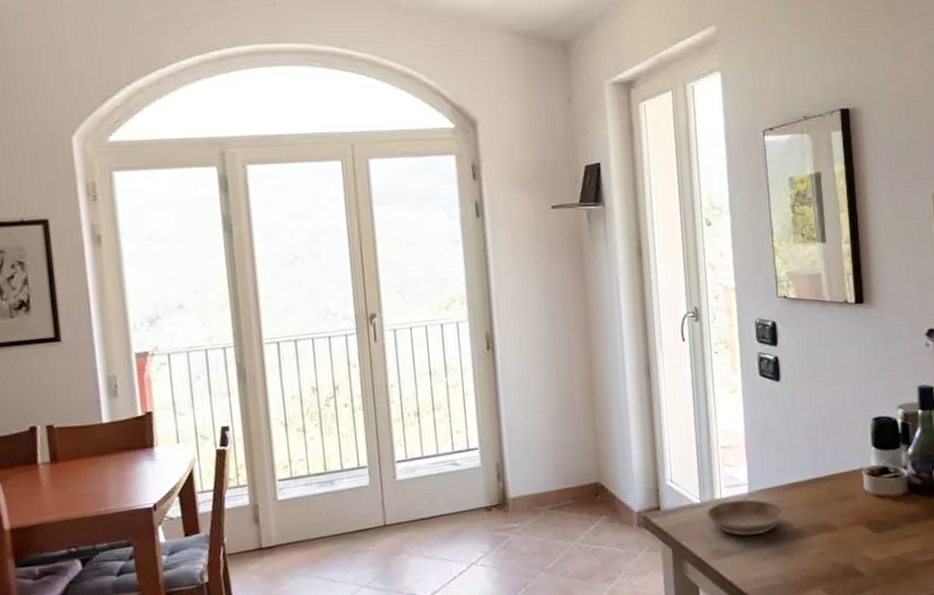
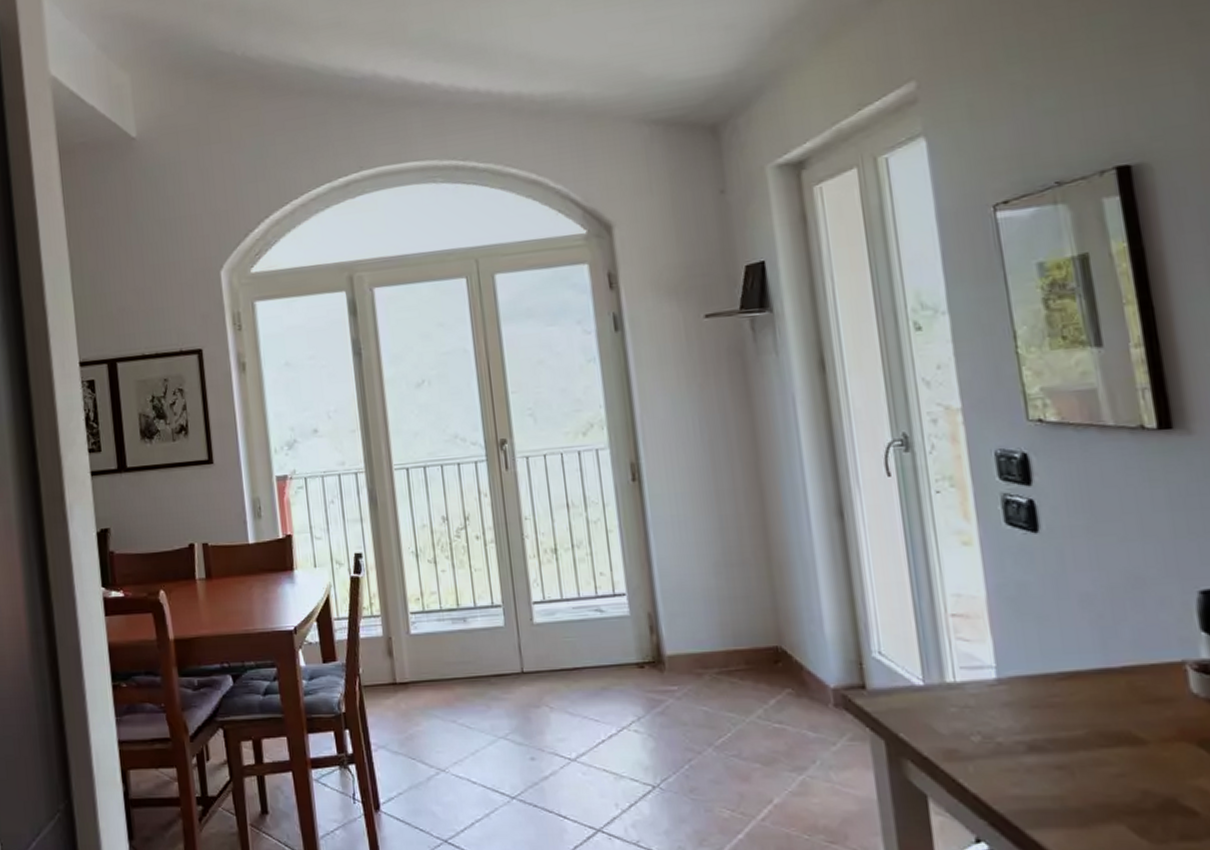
saucer: present [706,498,784,537] -> none [933,686,1056,738]

